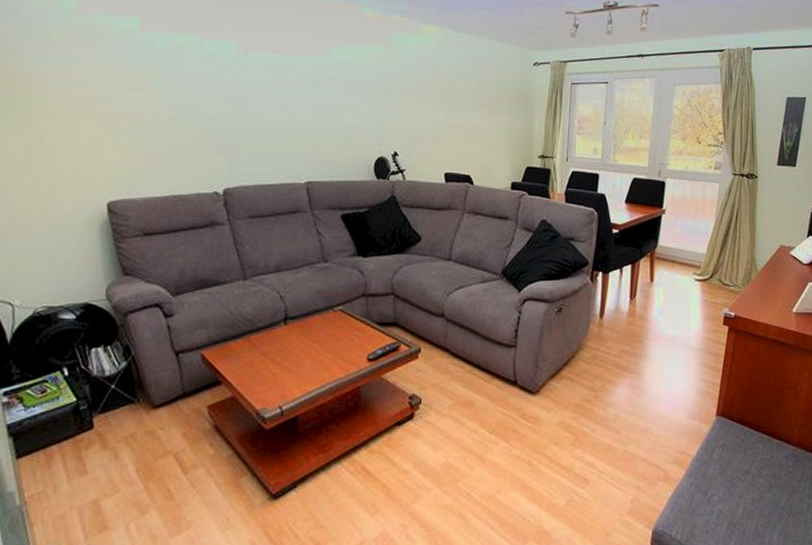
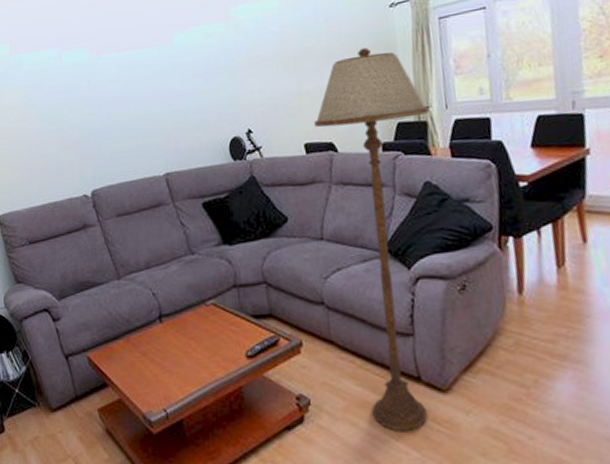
floor lamp: none [455,96,554,426] -> present [313,47,430,432]

